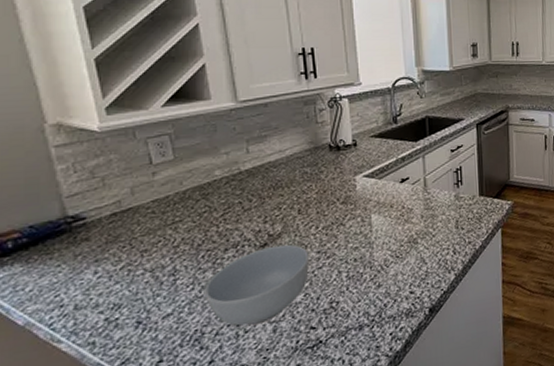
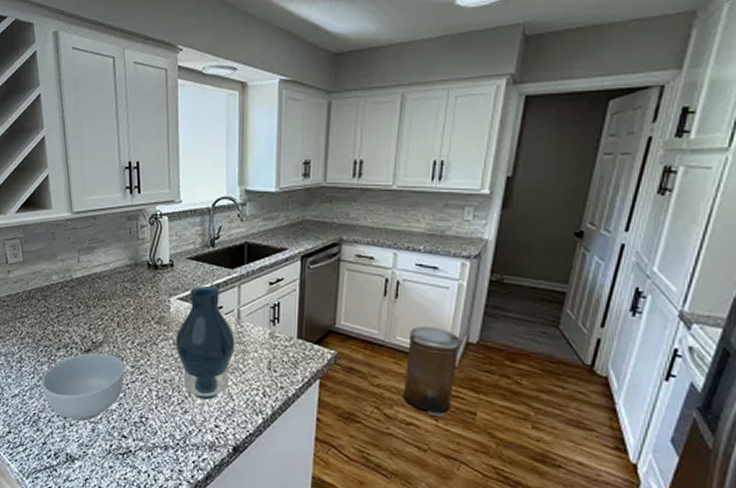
vase: none [364,160,424,270] -> present [175,286,236,400]

